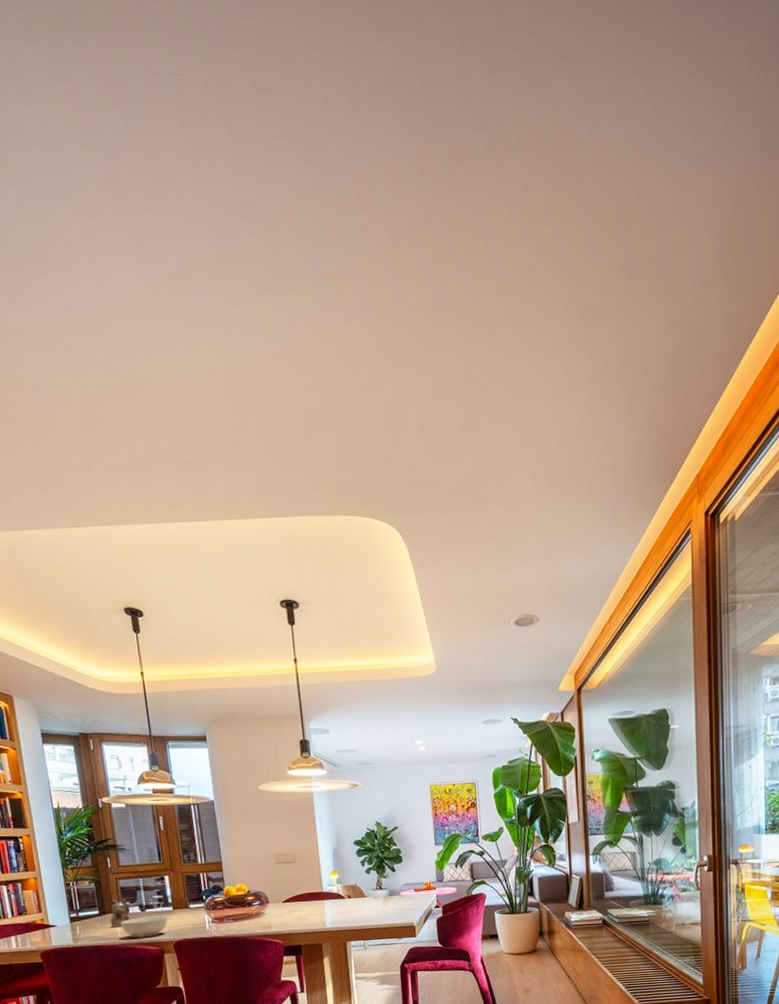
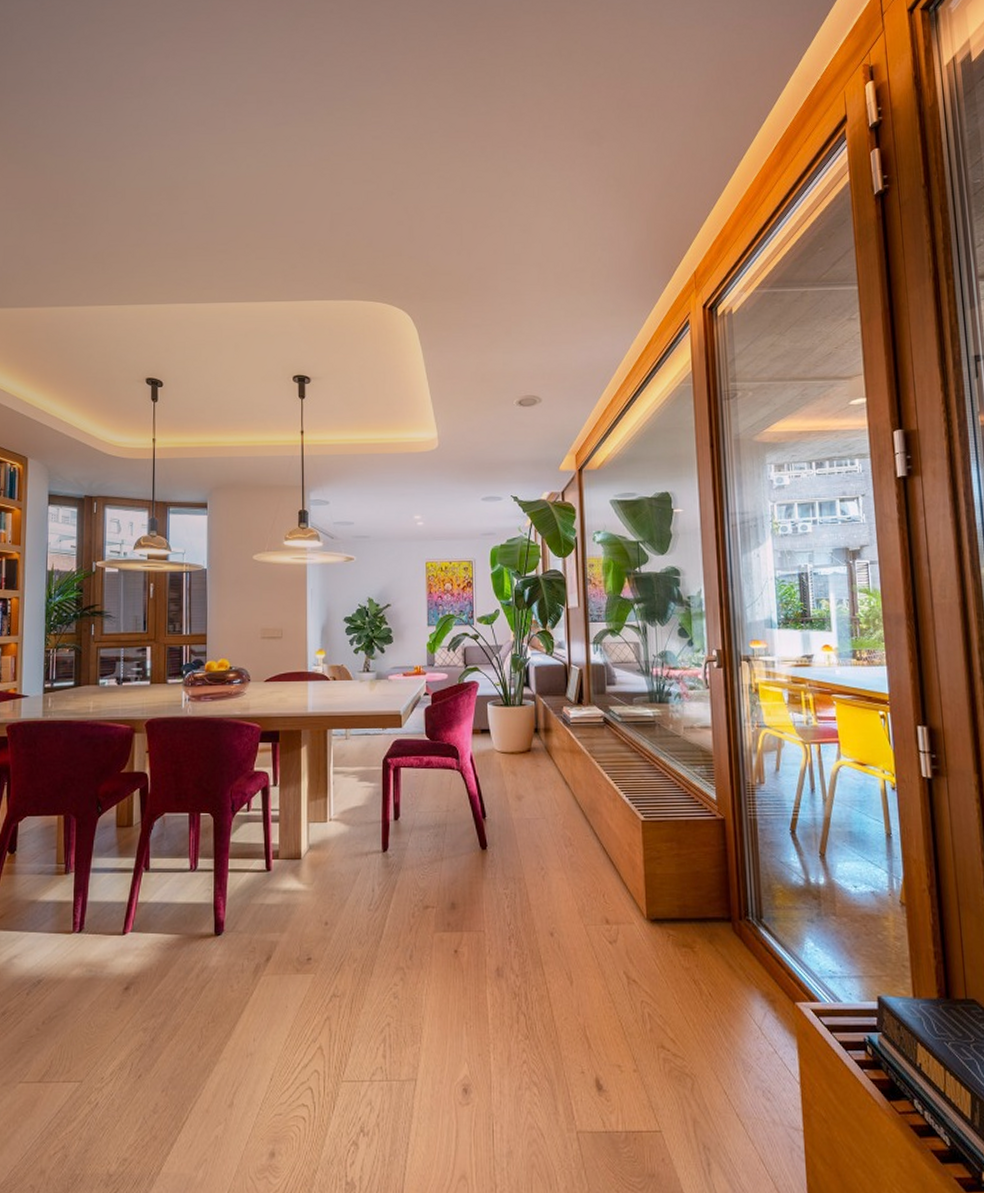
decorative figurine: present [109,899,132,928] -> none [84,670,109,701]
bowl: present [120,916,168,938] -> none [94,691,144,714]

